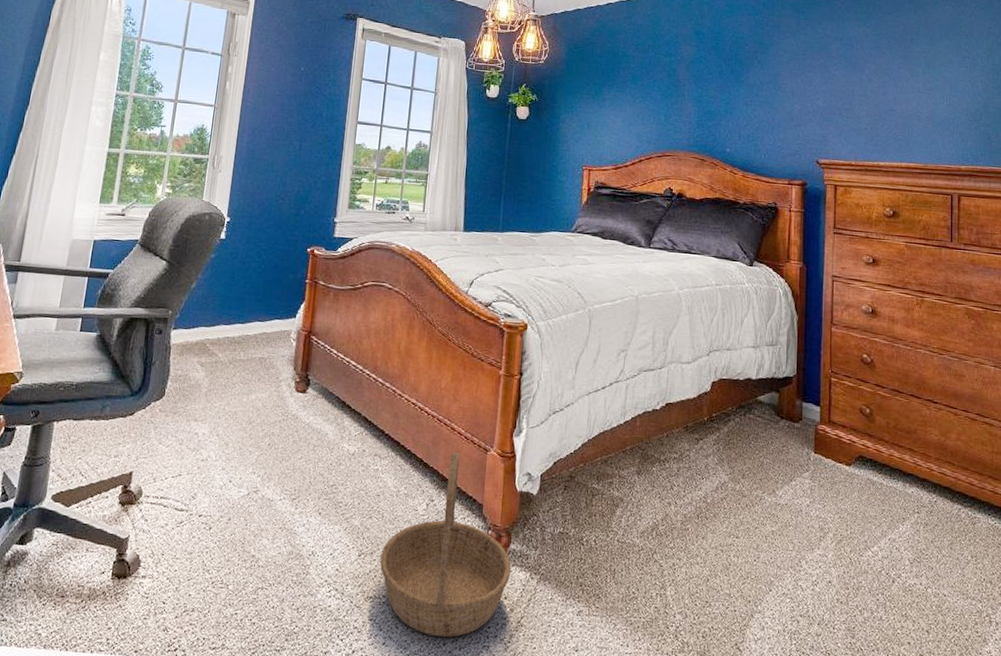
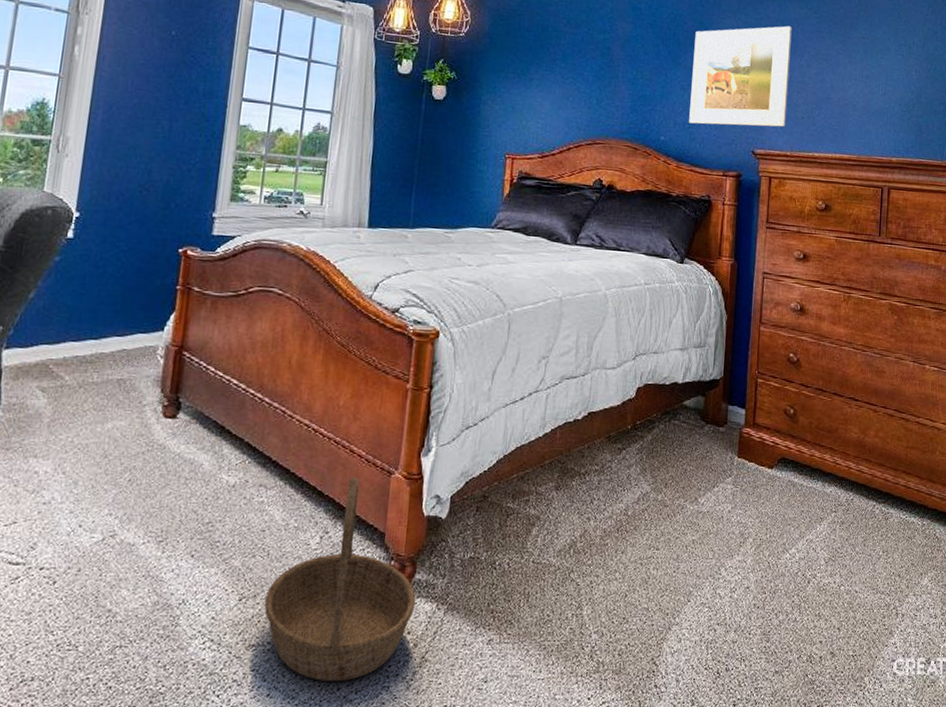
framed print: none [753,43,851,138] -> present [689,26,792,127]

